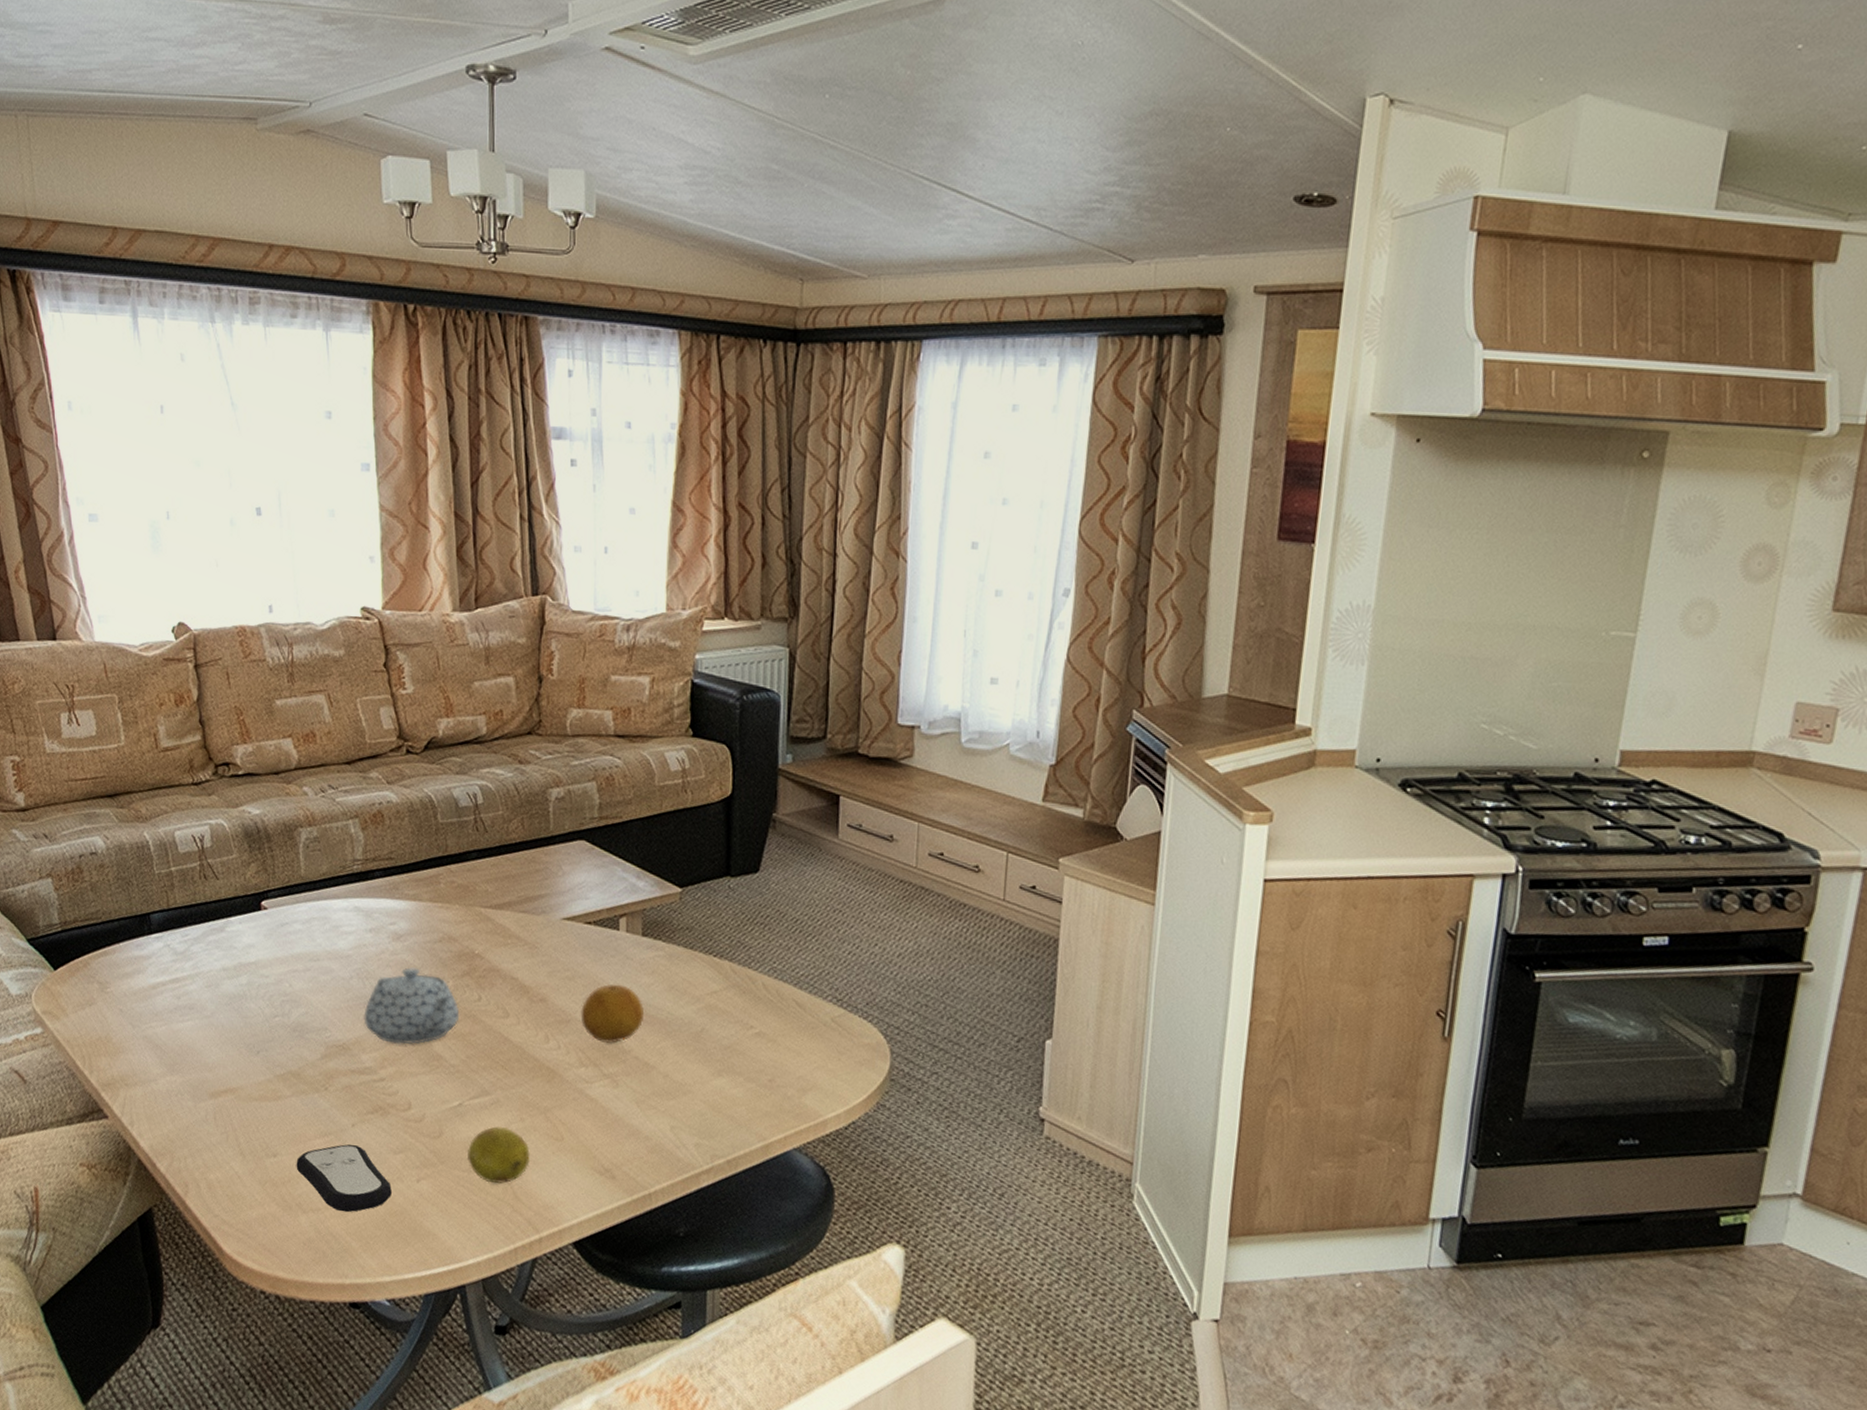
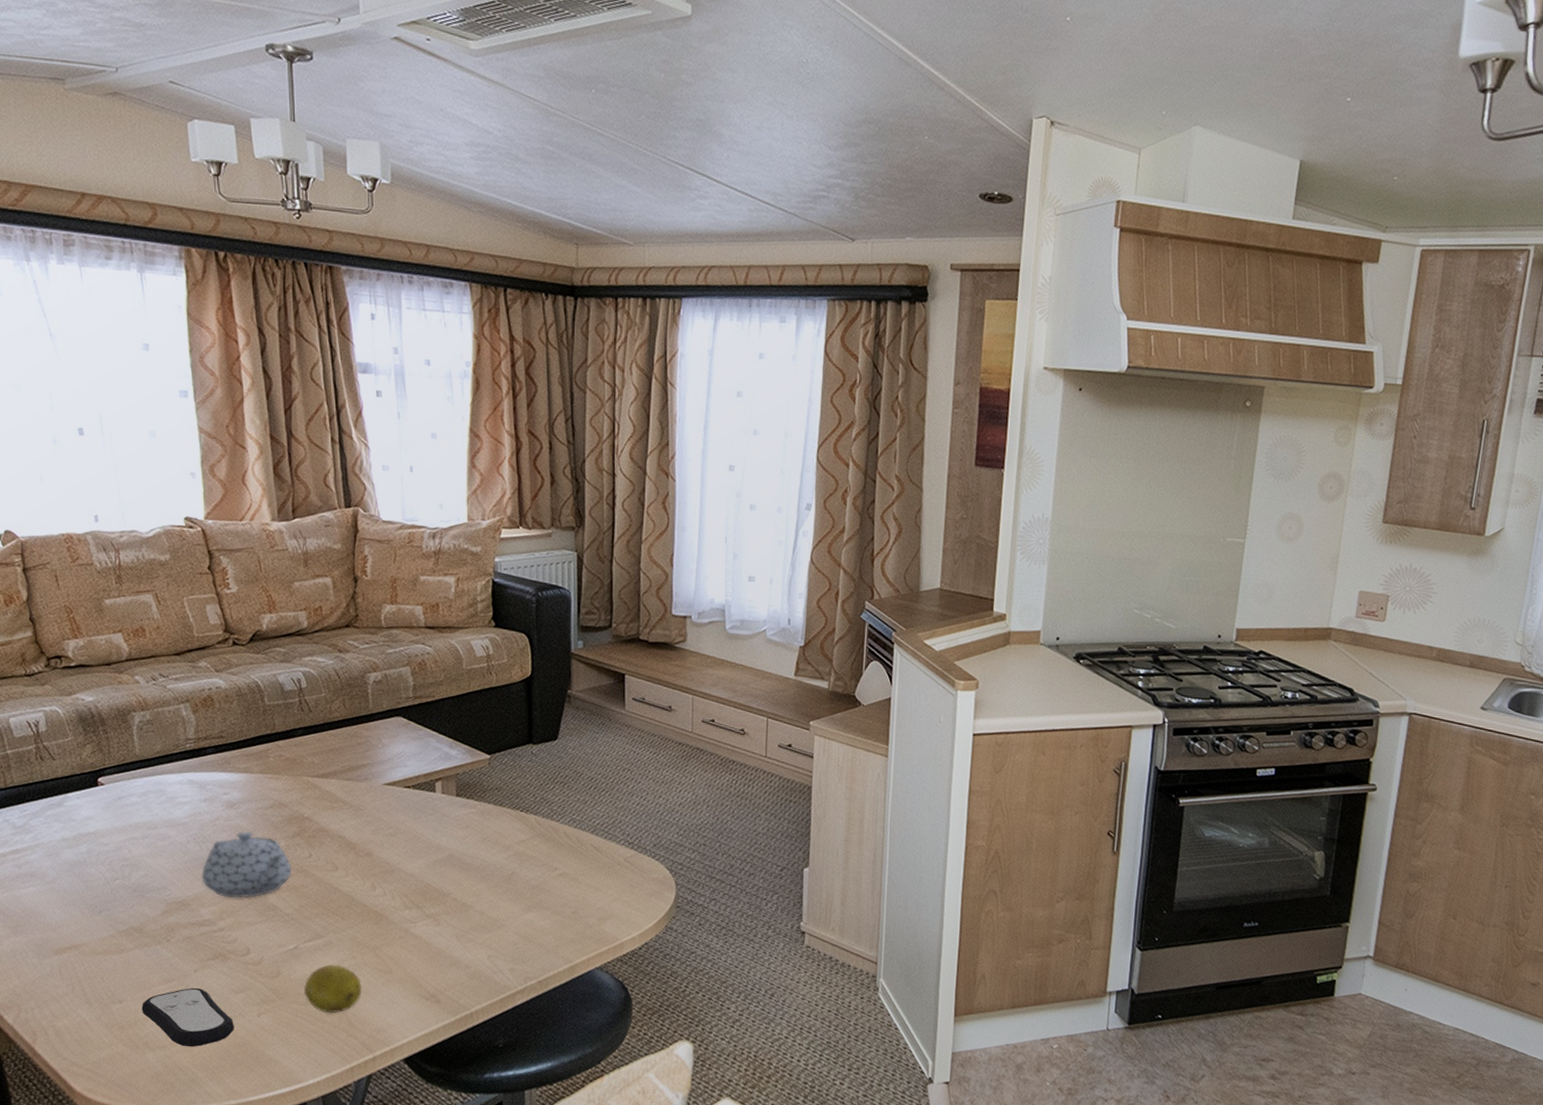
fruit: present [580,984,645,1044] -> none [403,838,461,889]

